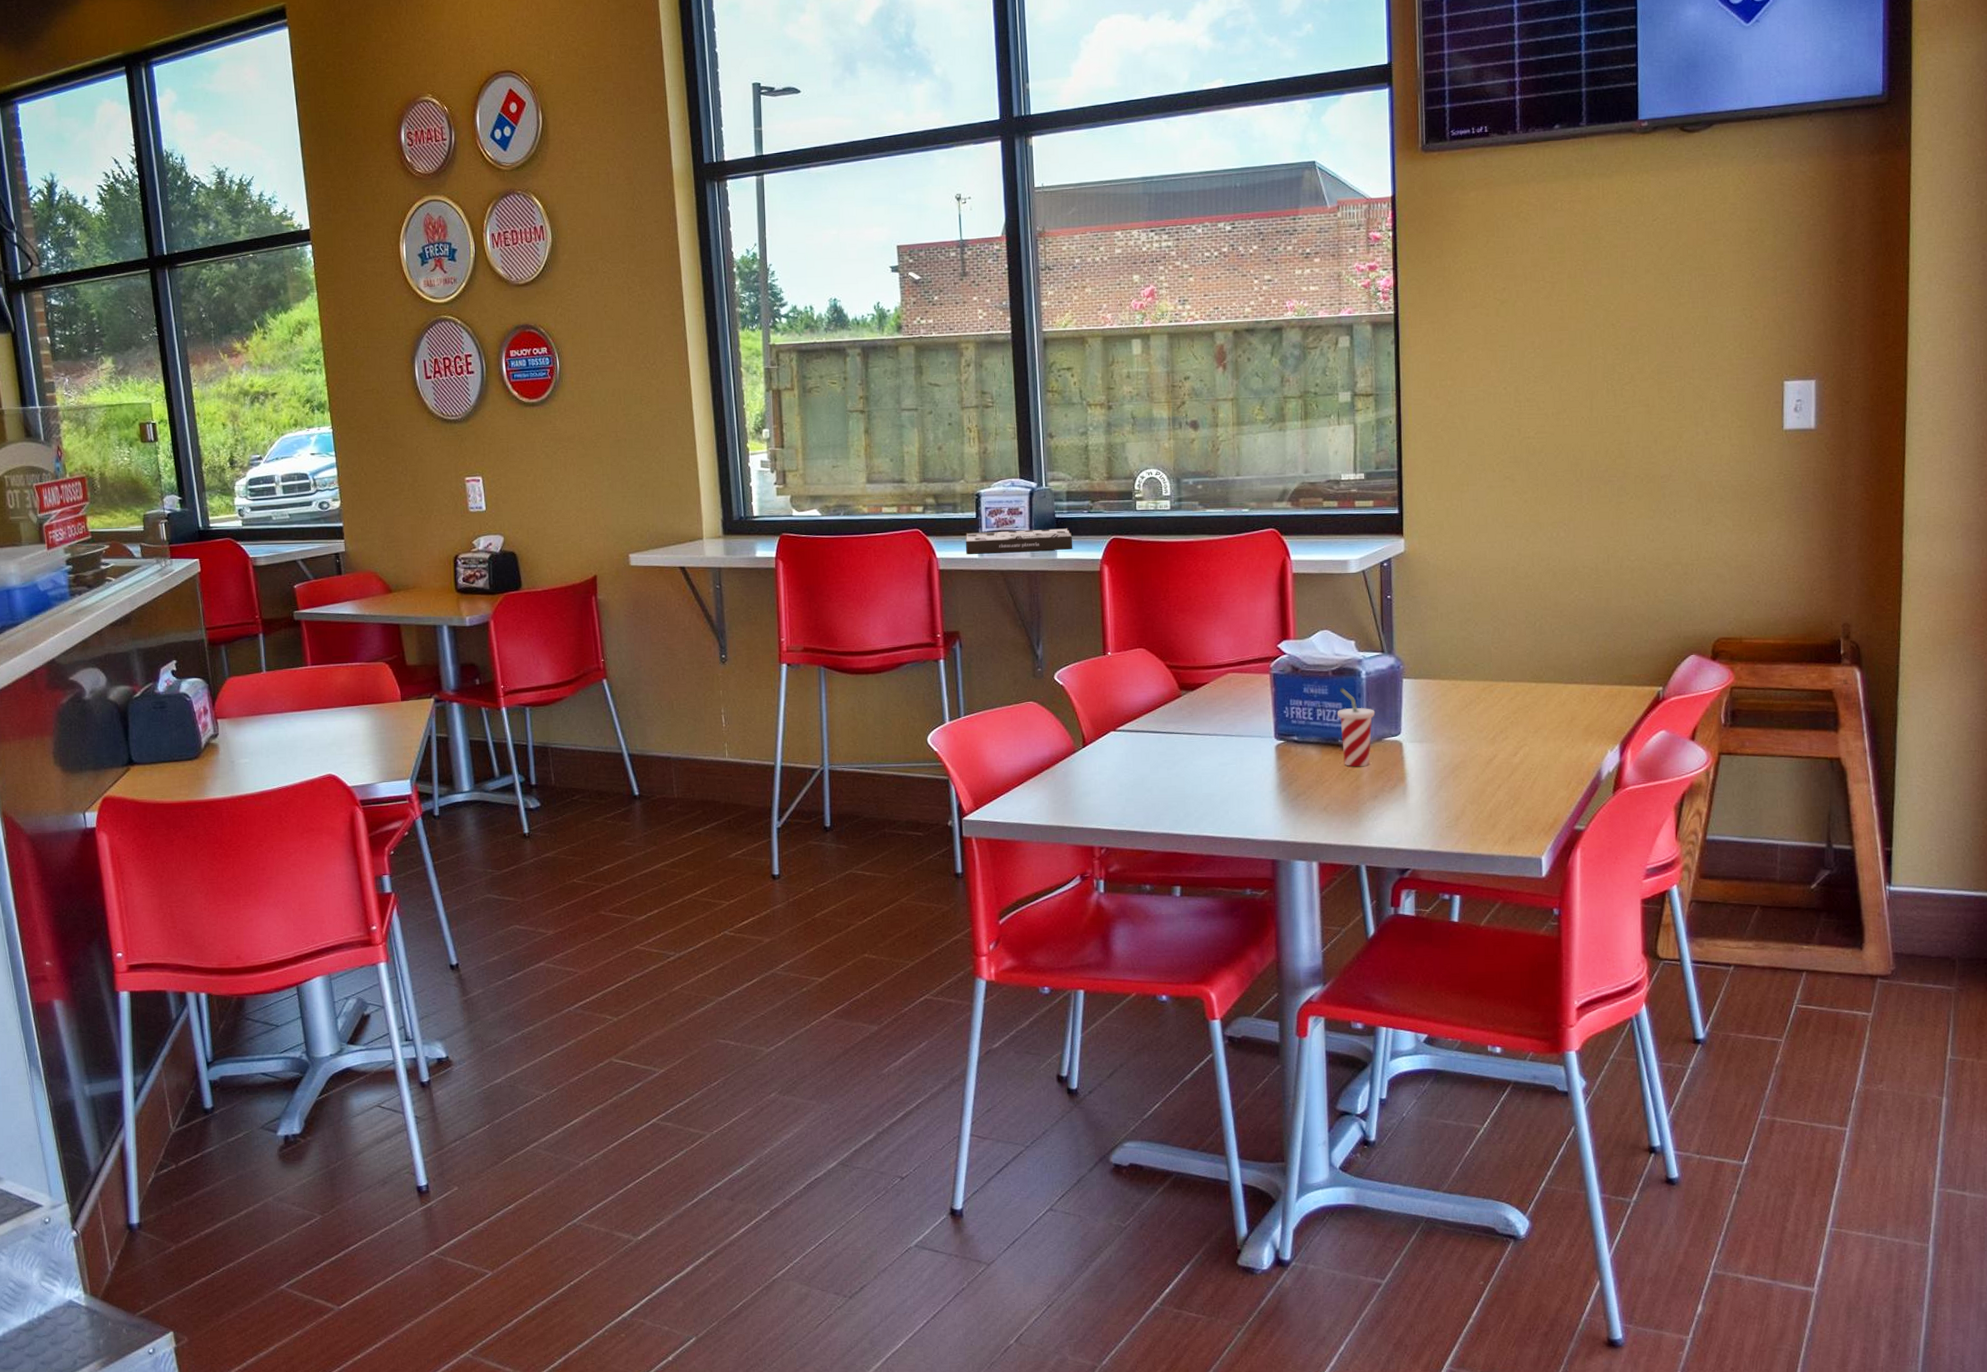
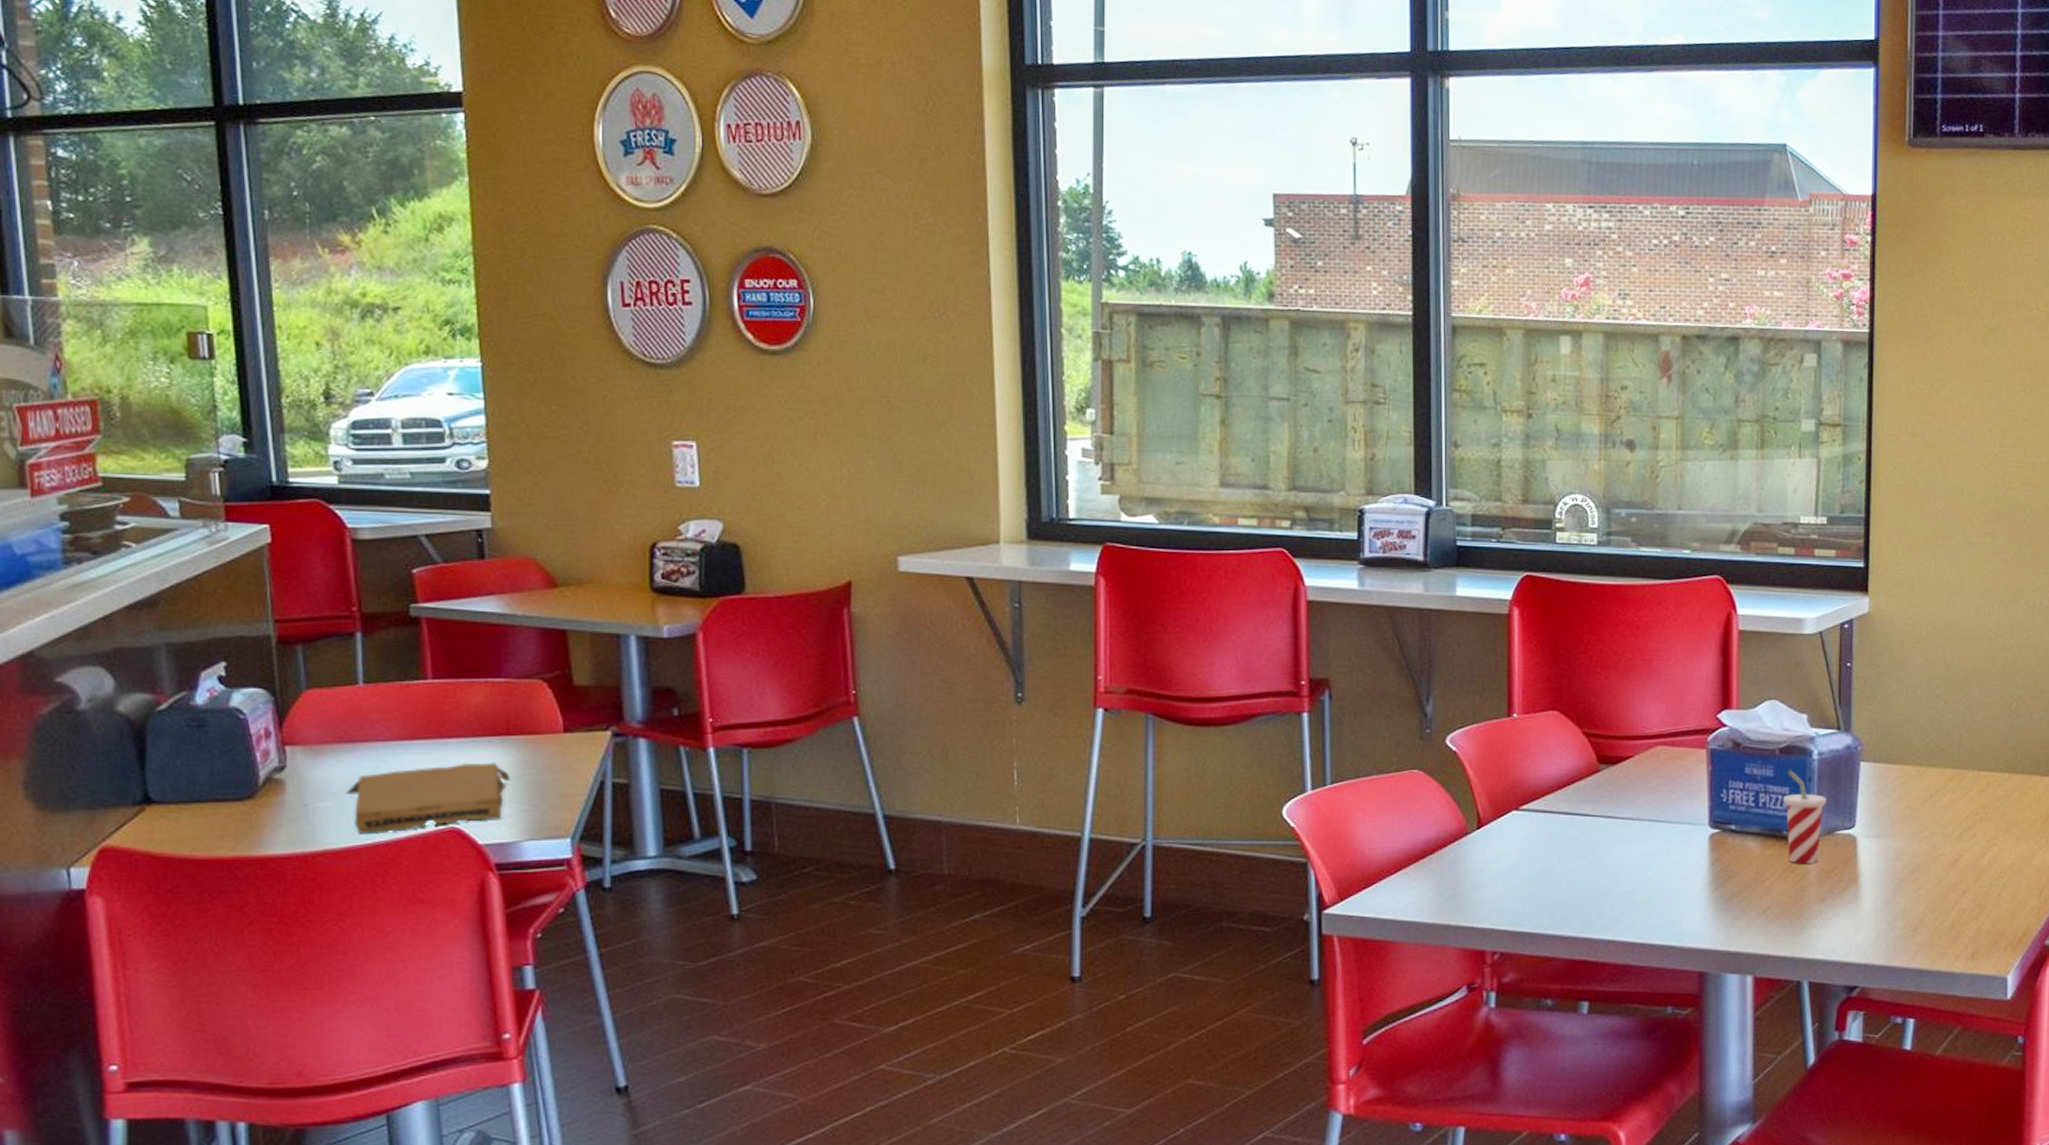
pizza box: none [258,725,367,781] -> present [345,762,510,833]
pizza box: present [966,528,1073,554] -> none [1343,556,1477,585]

